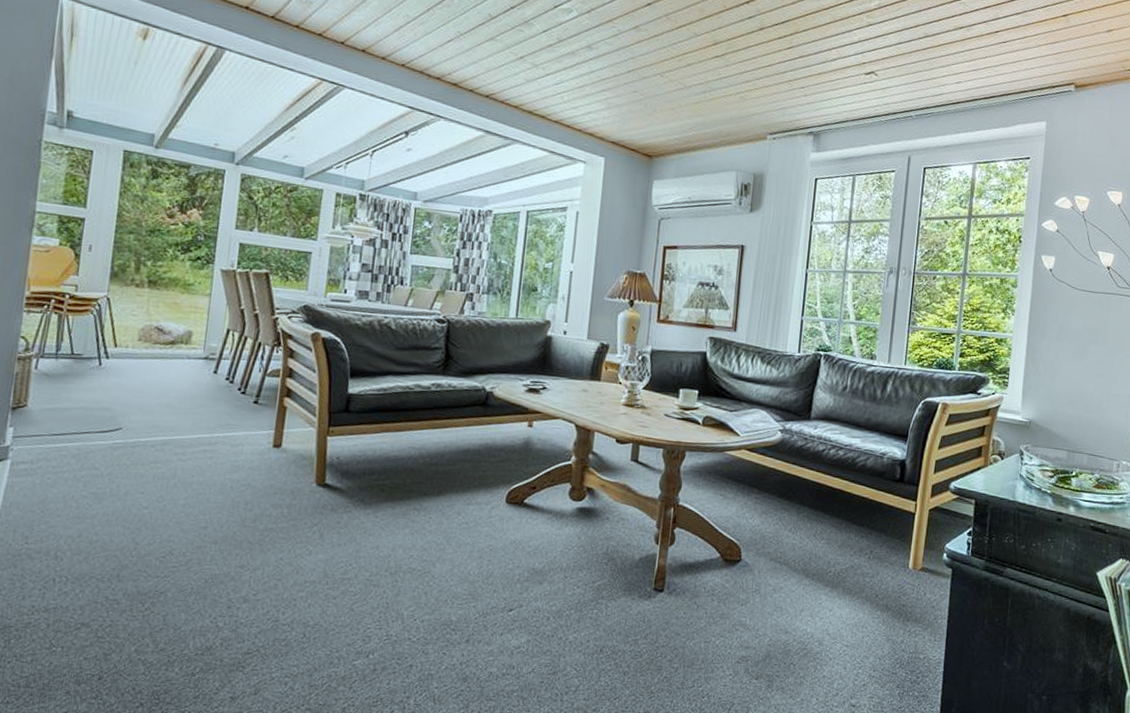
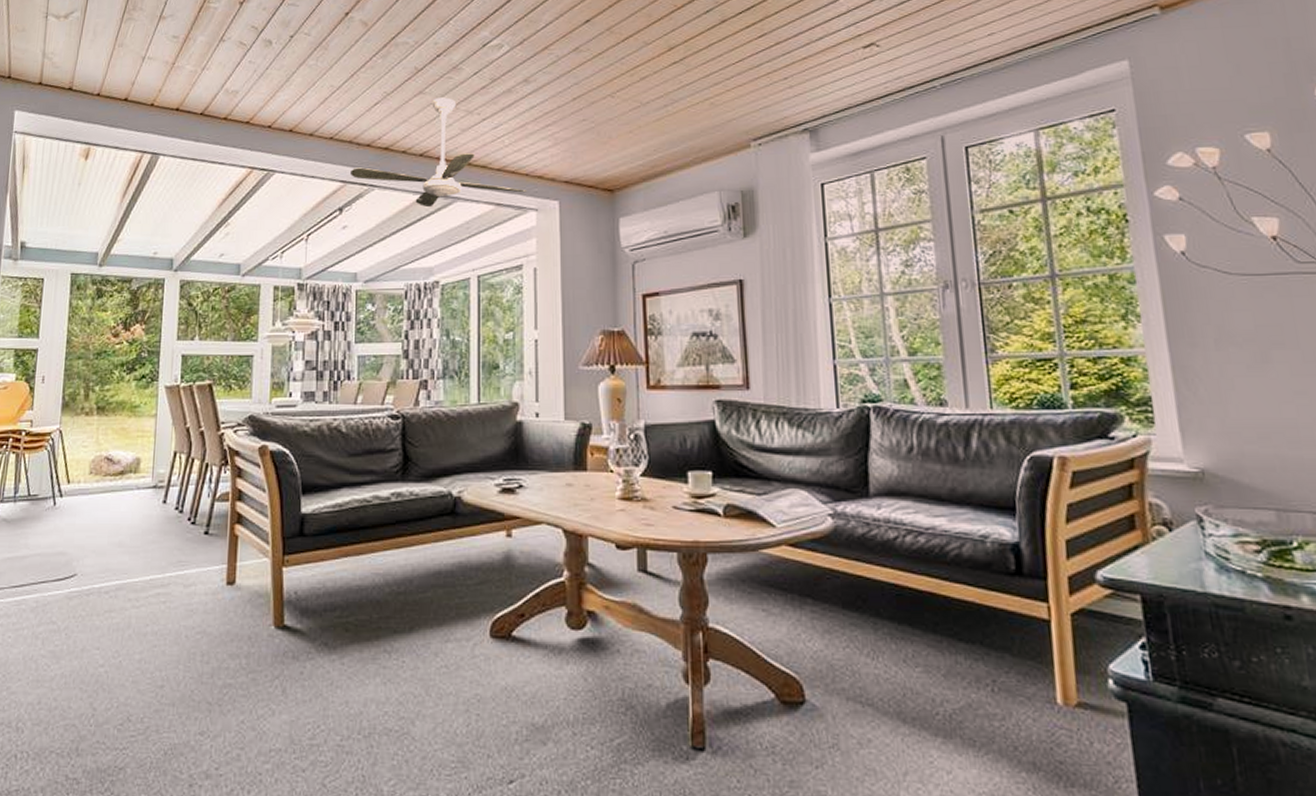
ceiling fan: none [419,46,578,146] -> present [351,97,526,208]

